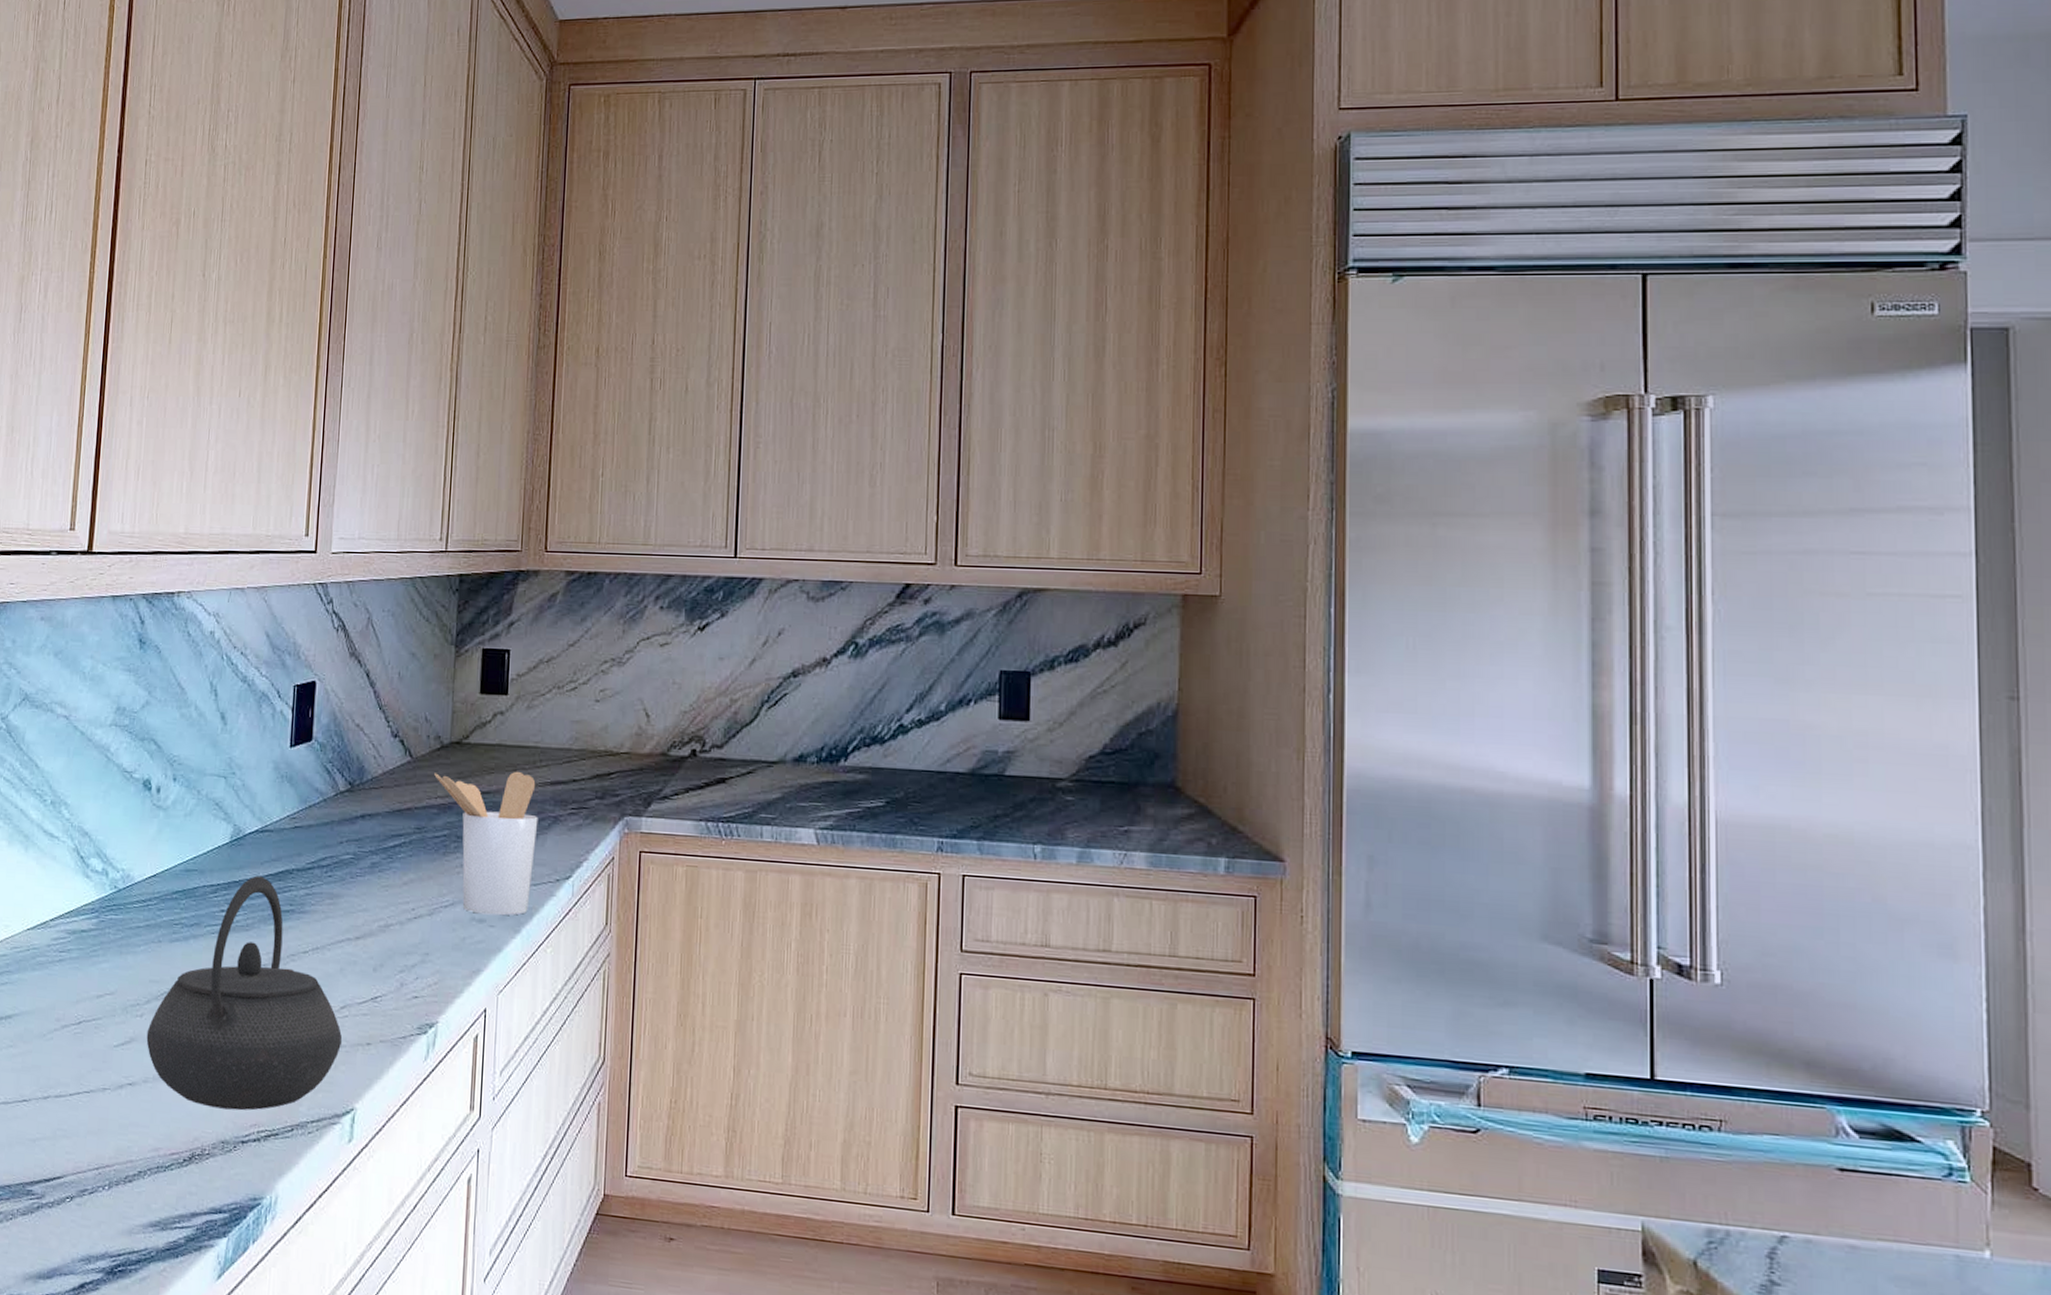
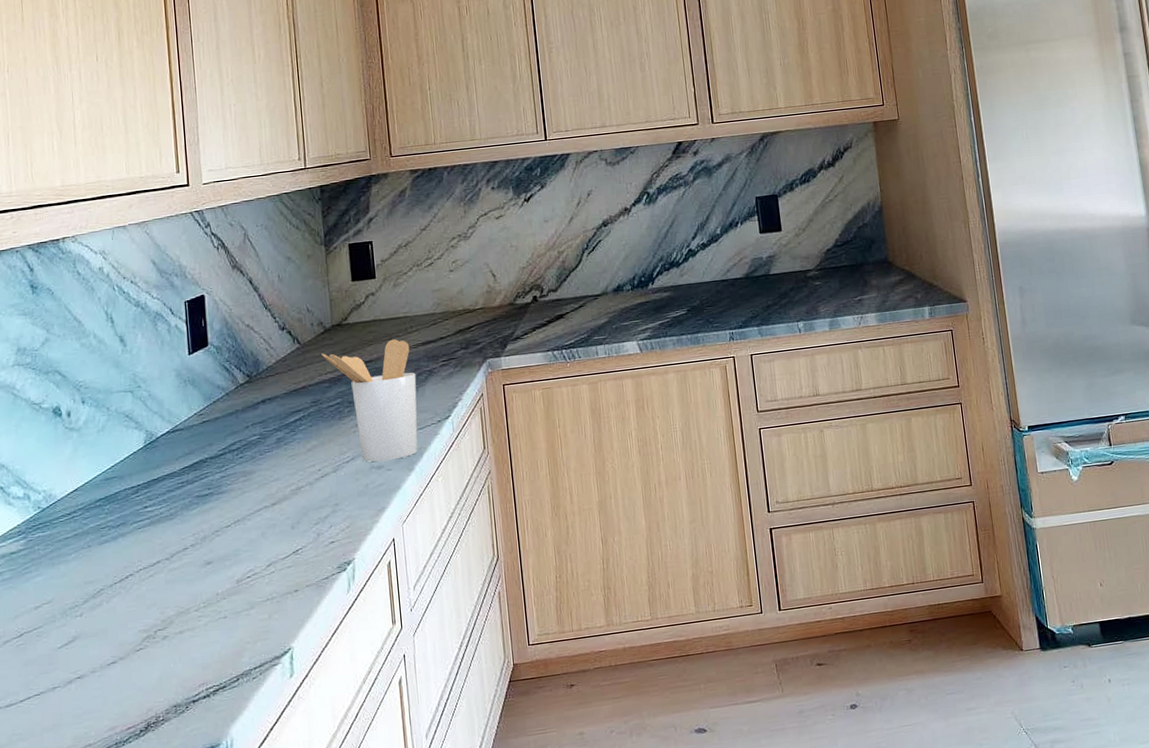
kettle: present [146,876,342,1111] -> none [88,469,272,680]

